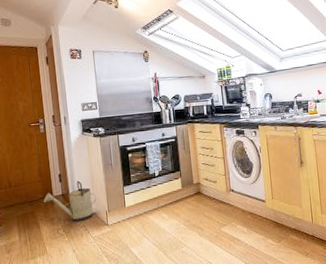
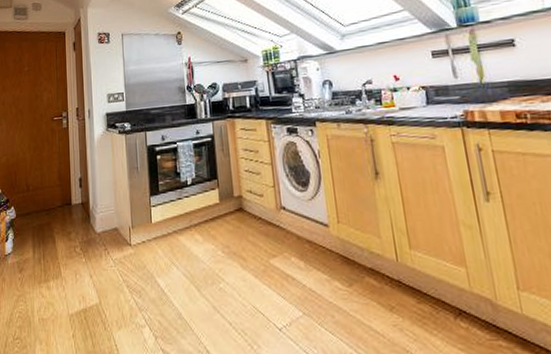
watering can: present [43,180,97,222] -> none [61,186,119,238]

